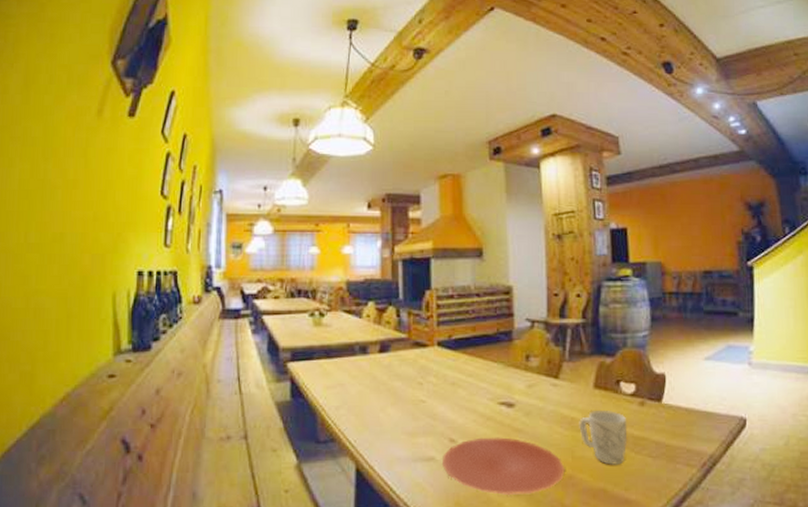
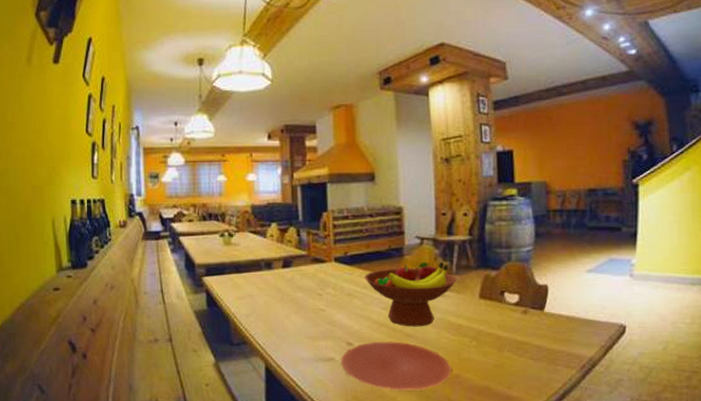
fruit bowl: none [469,347,569,421] -> present [364,261,456,327]
mug: present [579,411,628,465] -> none [465,318,511,366]

